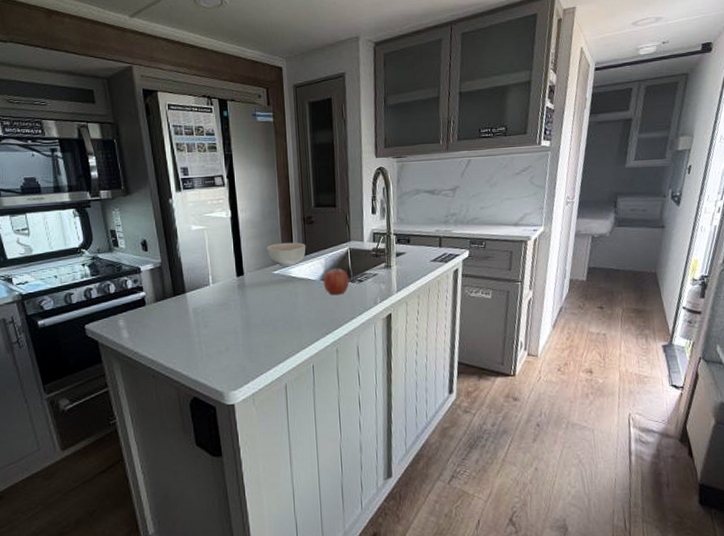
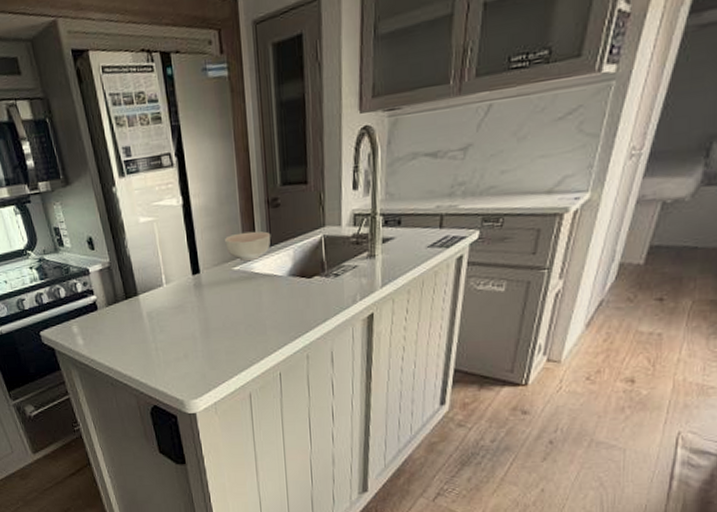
fruit: present [323,267,349,295] -> none [291,260,323,293]

